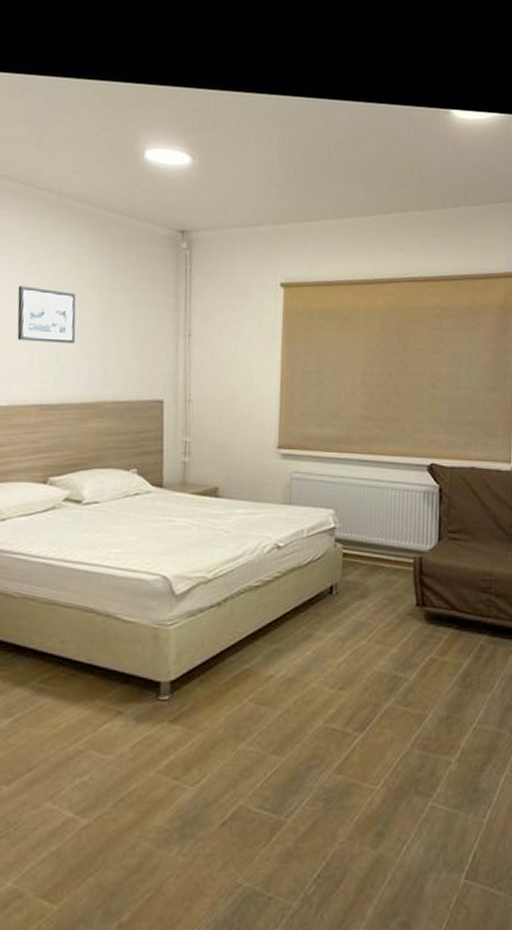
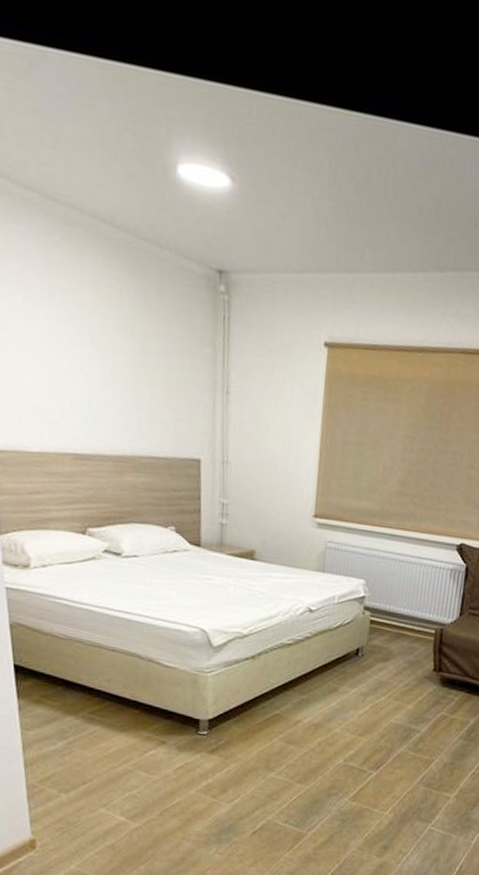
picture frame: present [17,285,77,343] -> none [42,319,108,391]

